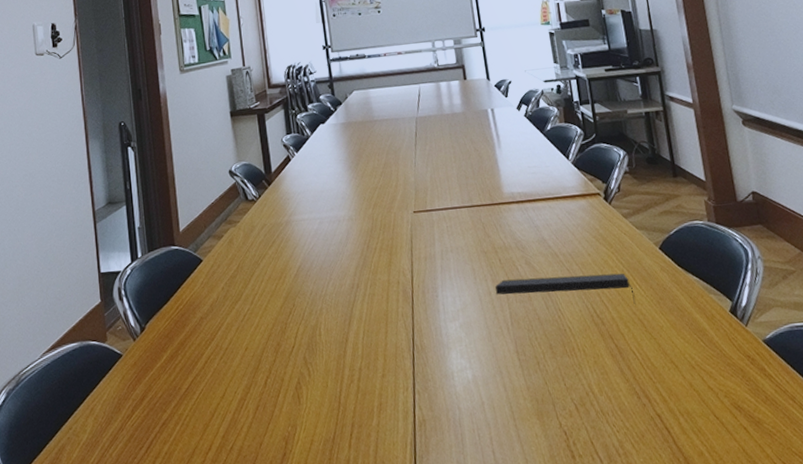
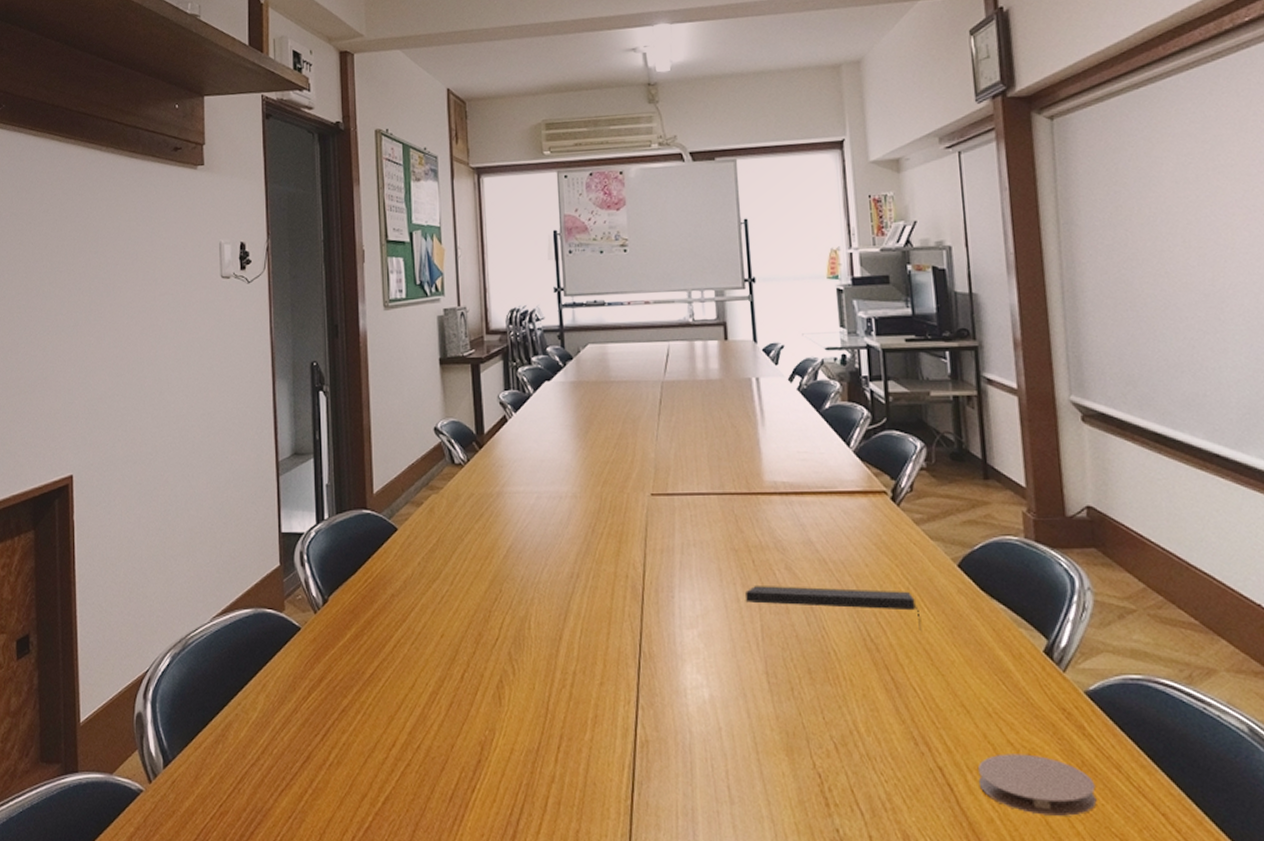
coaster: none [687,396,779,445] -> present [977,754,1097,816]

